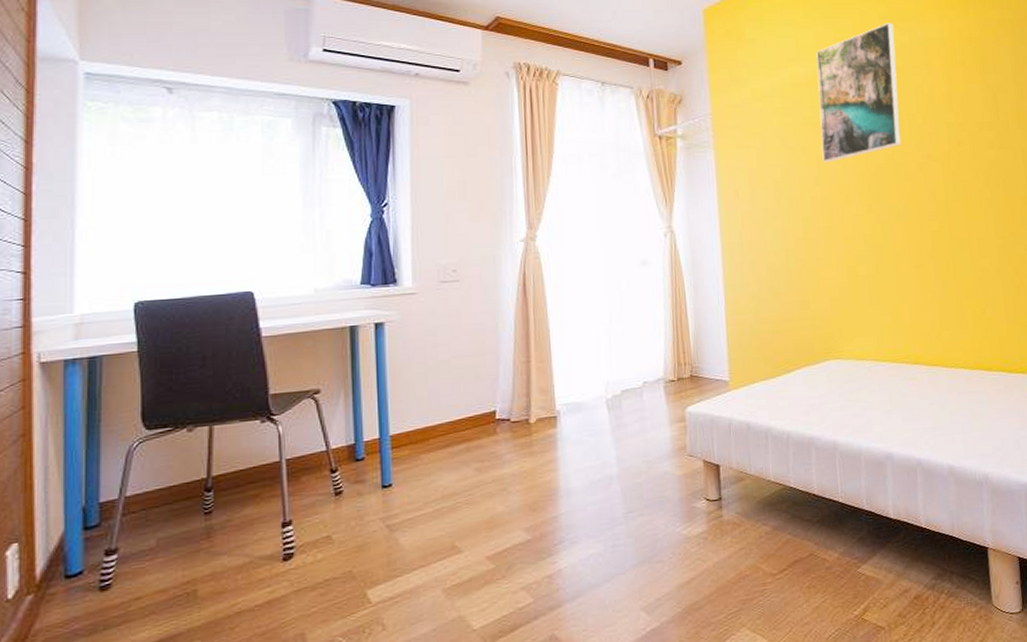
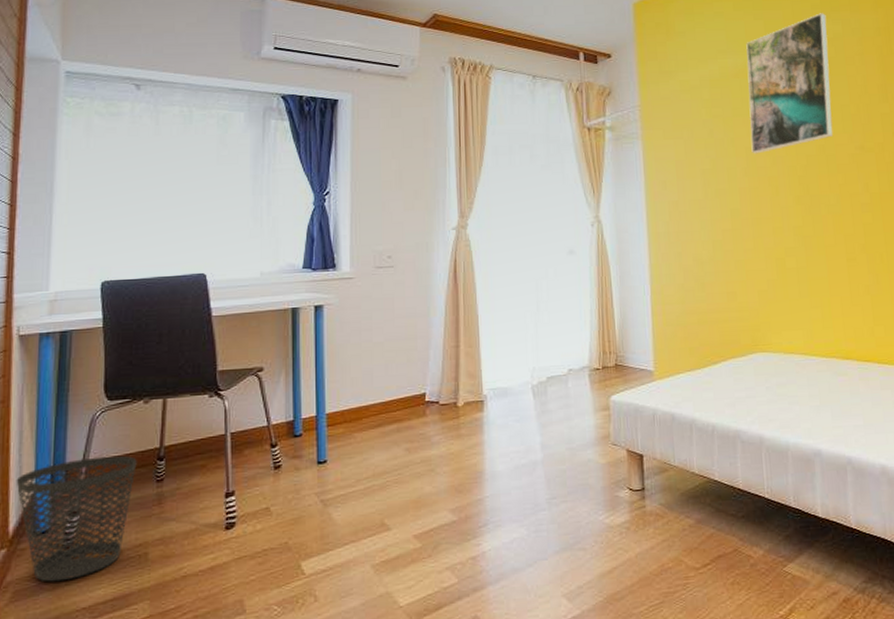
wastebasket: none [42,488,181,628] -> present [16,455,137,582]

